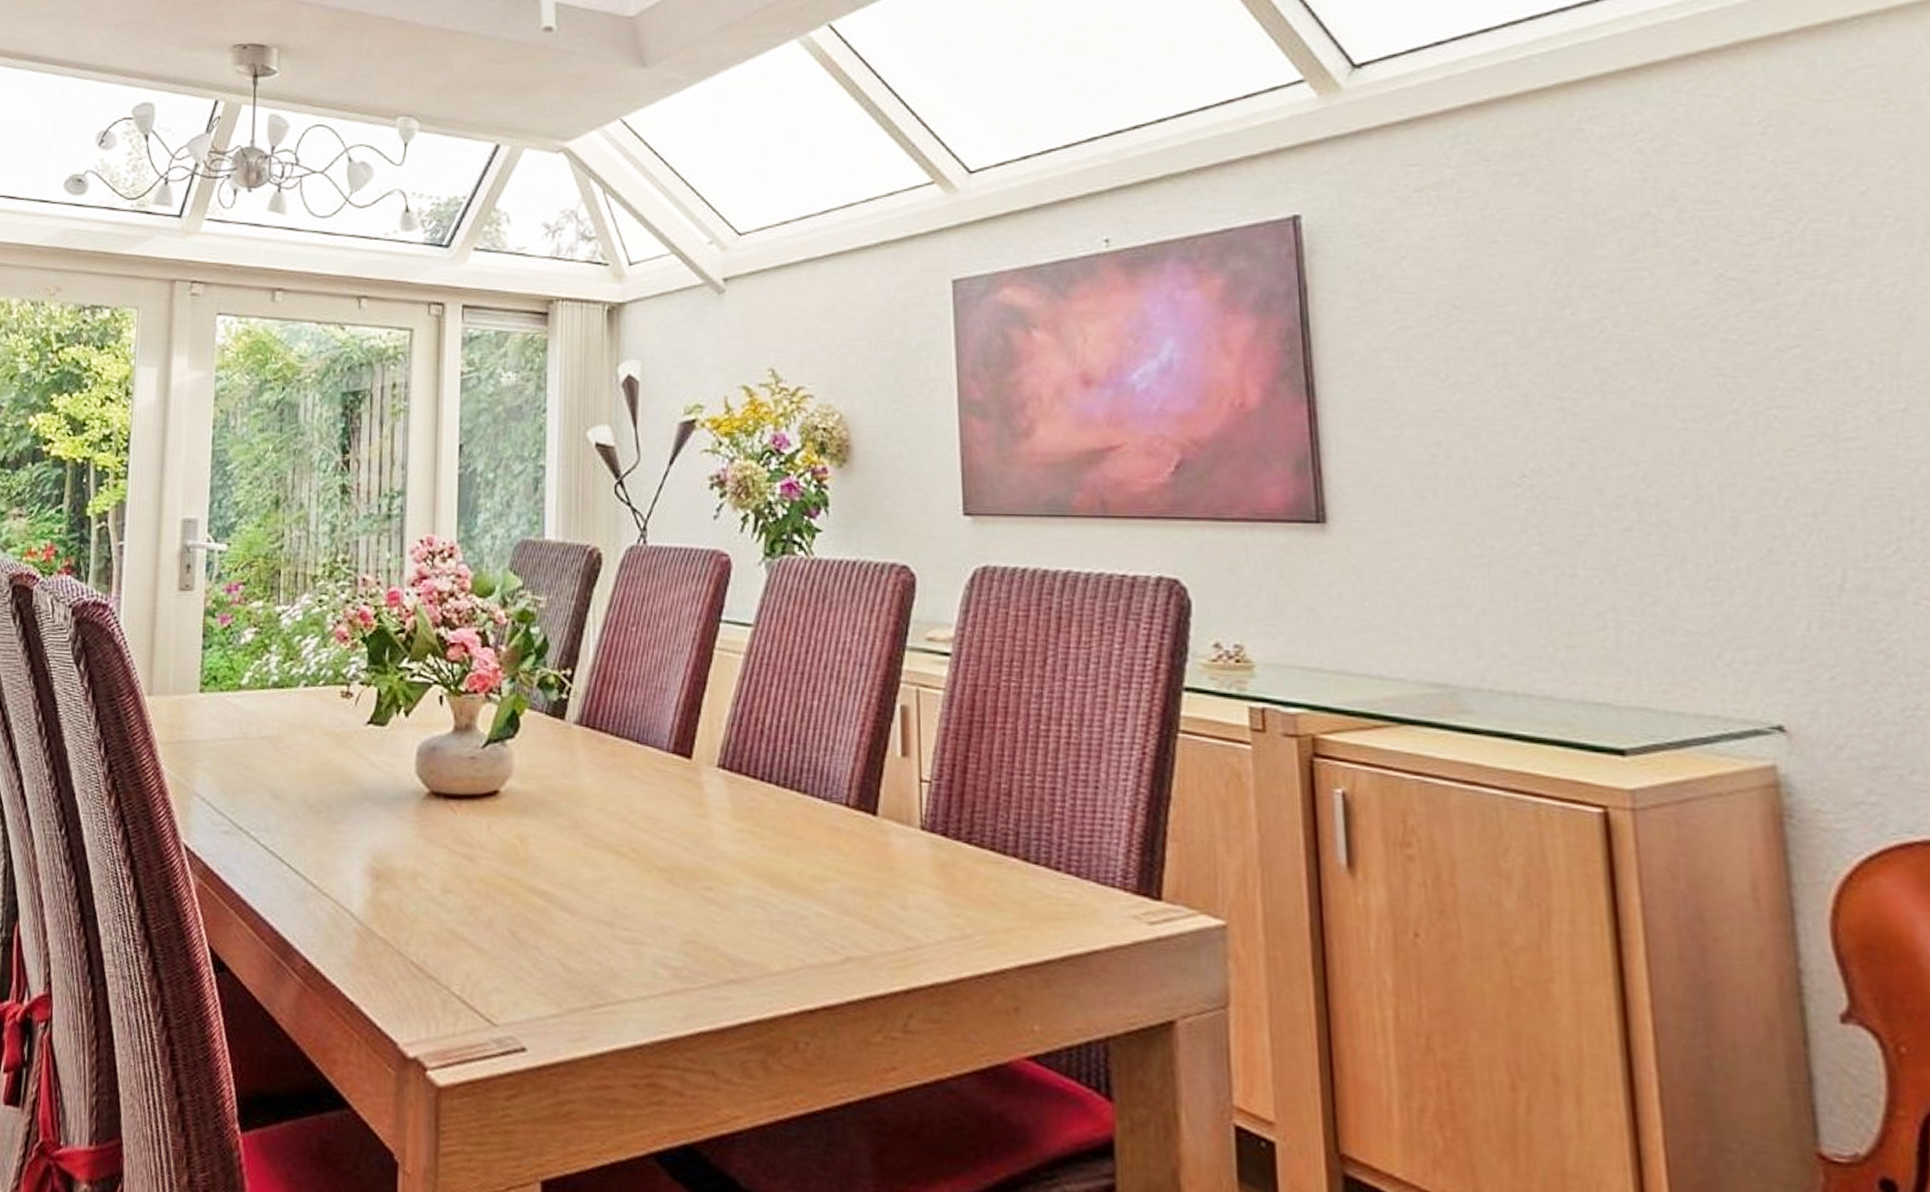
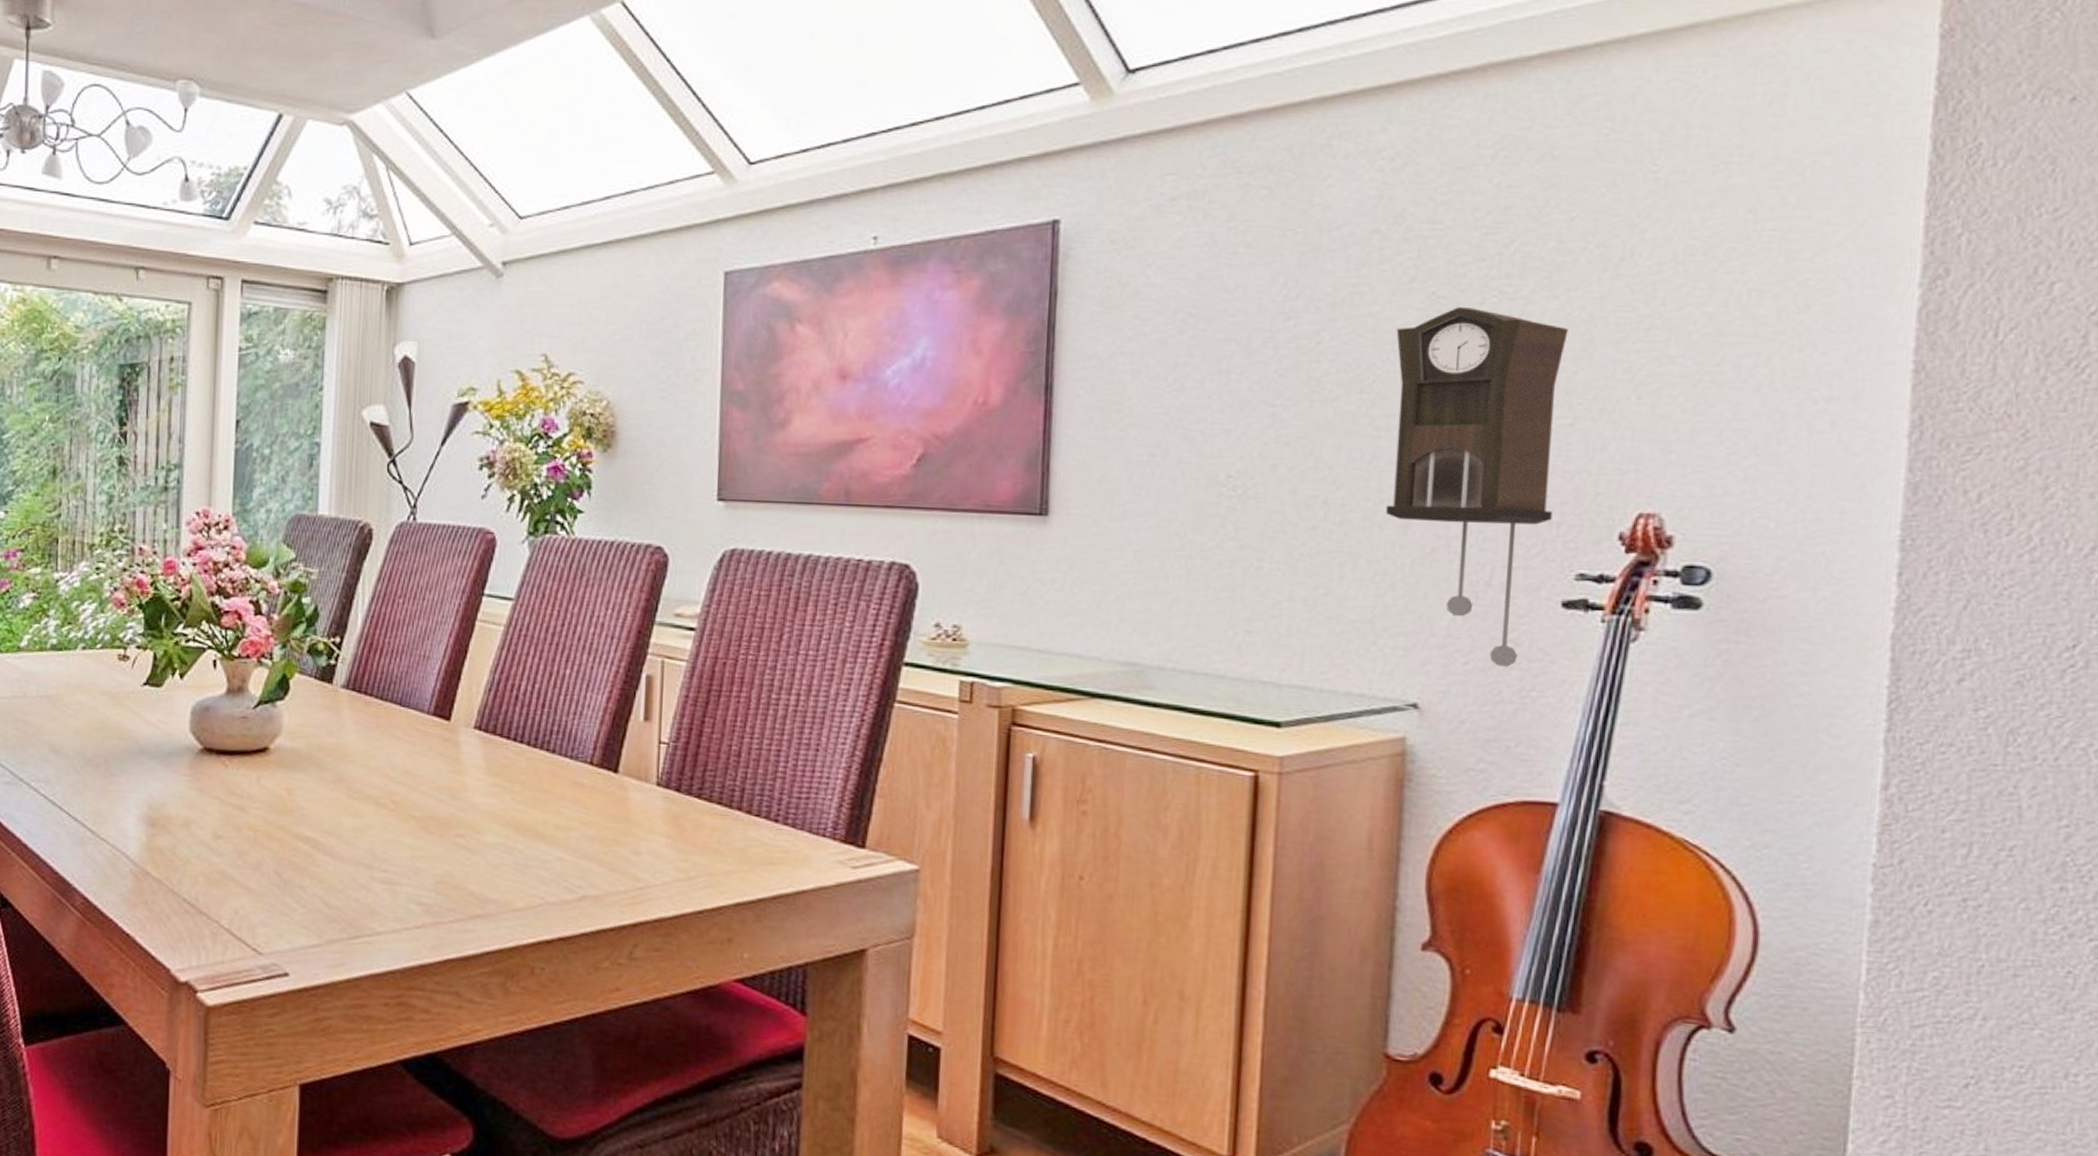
pendulum clock: none [1686,289,1903,682] -> present [1386,307,1568,667]

